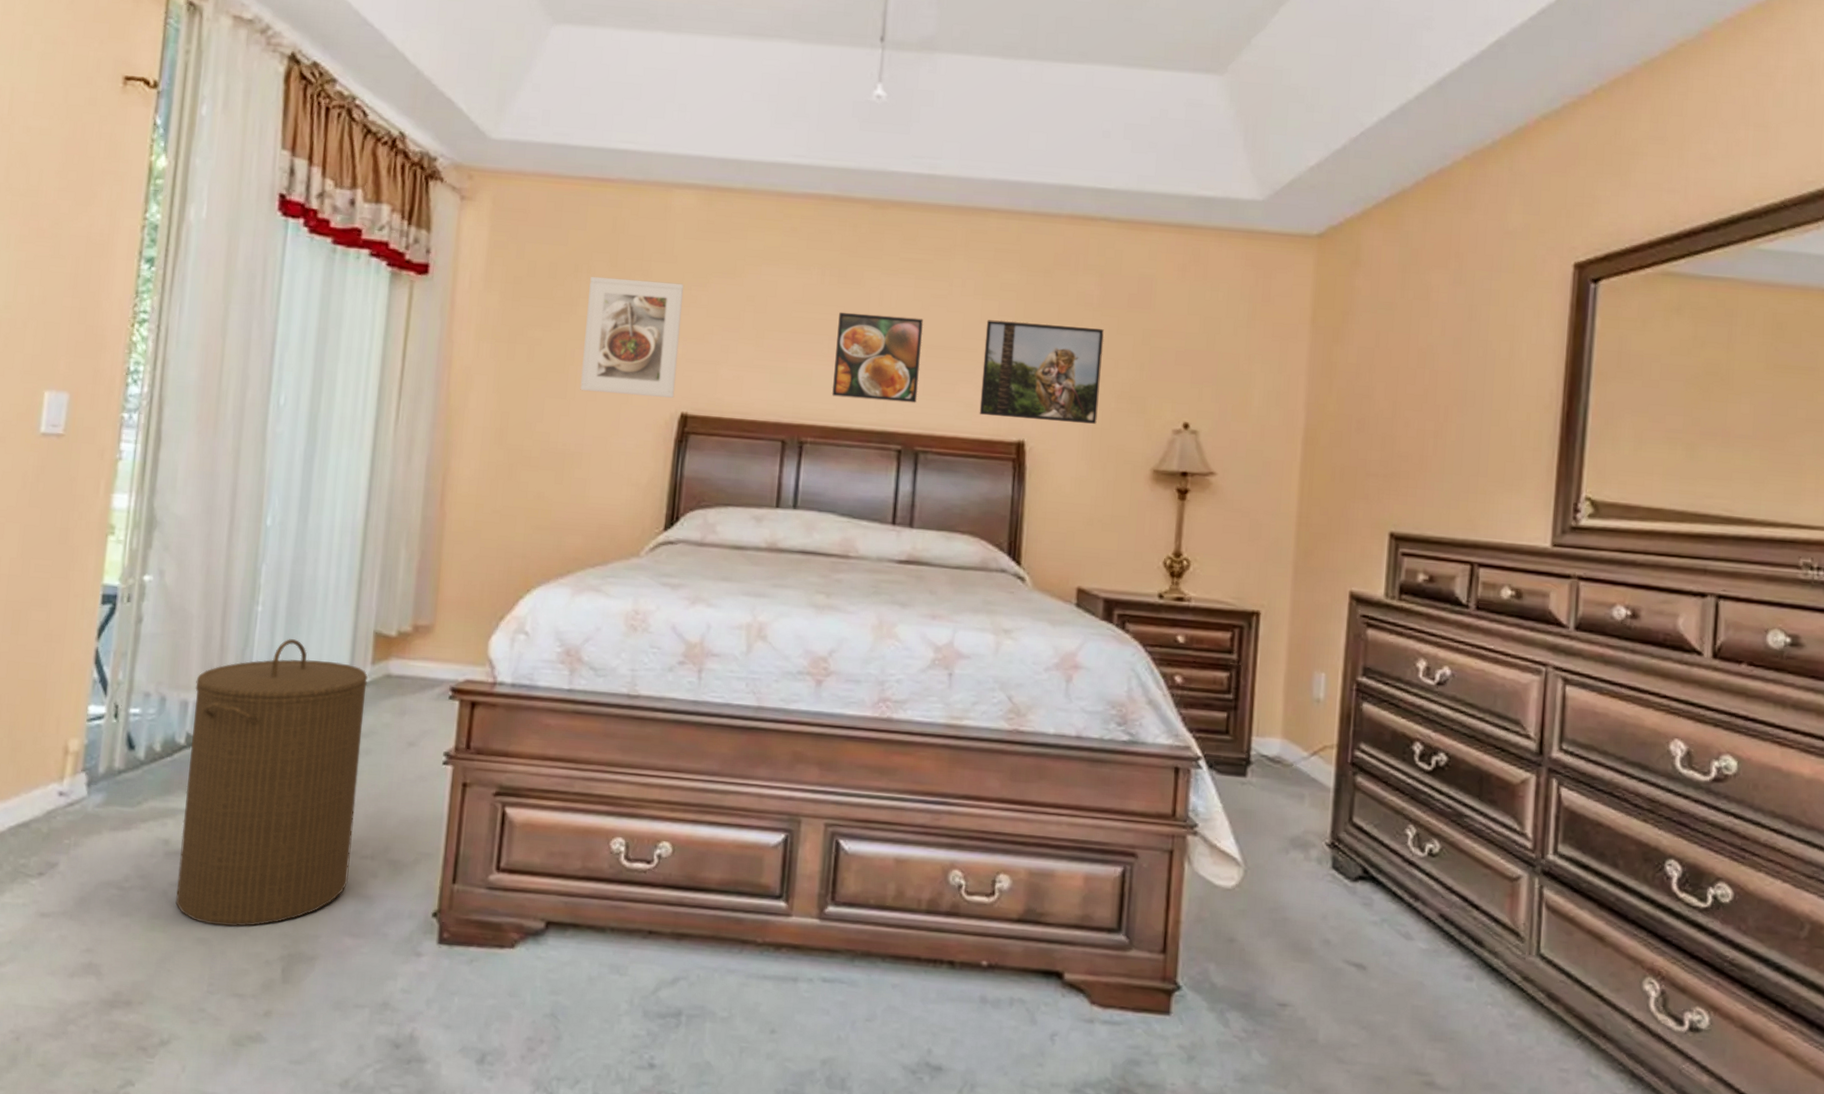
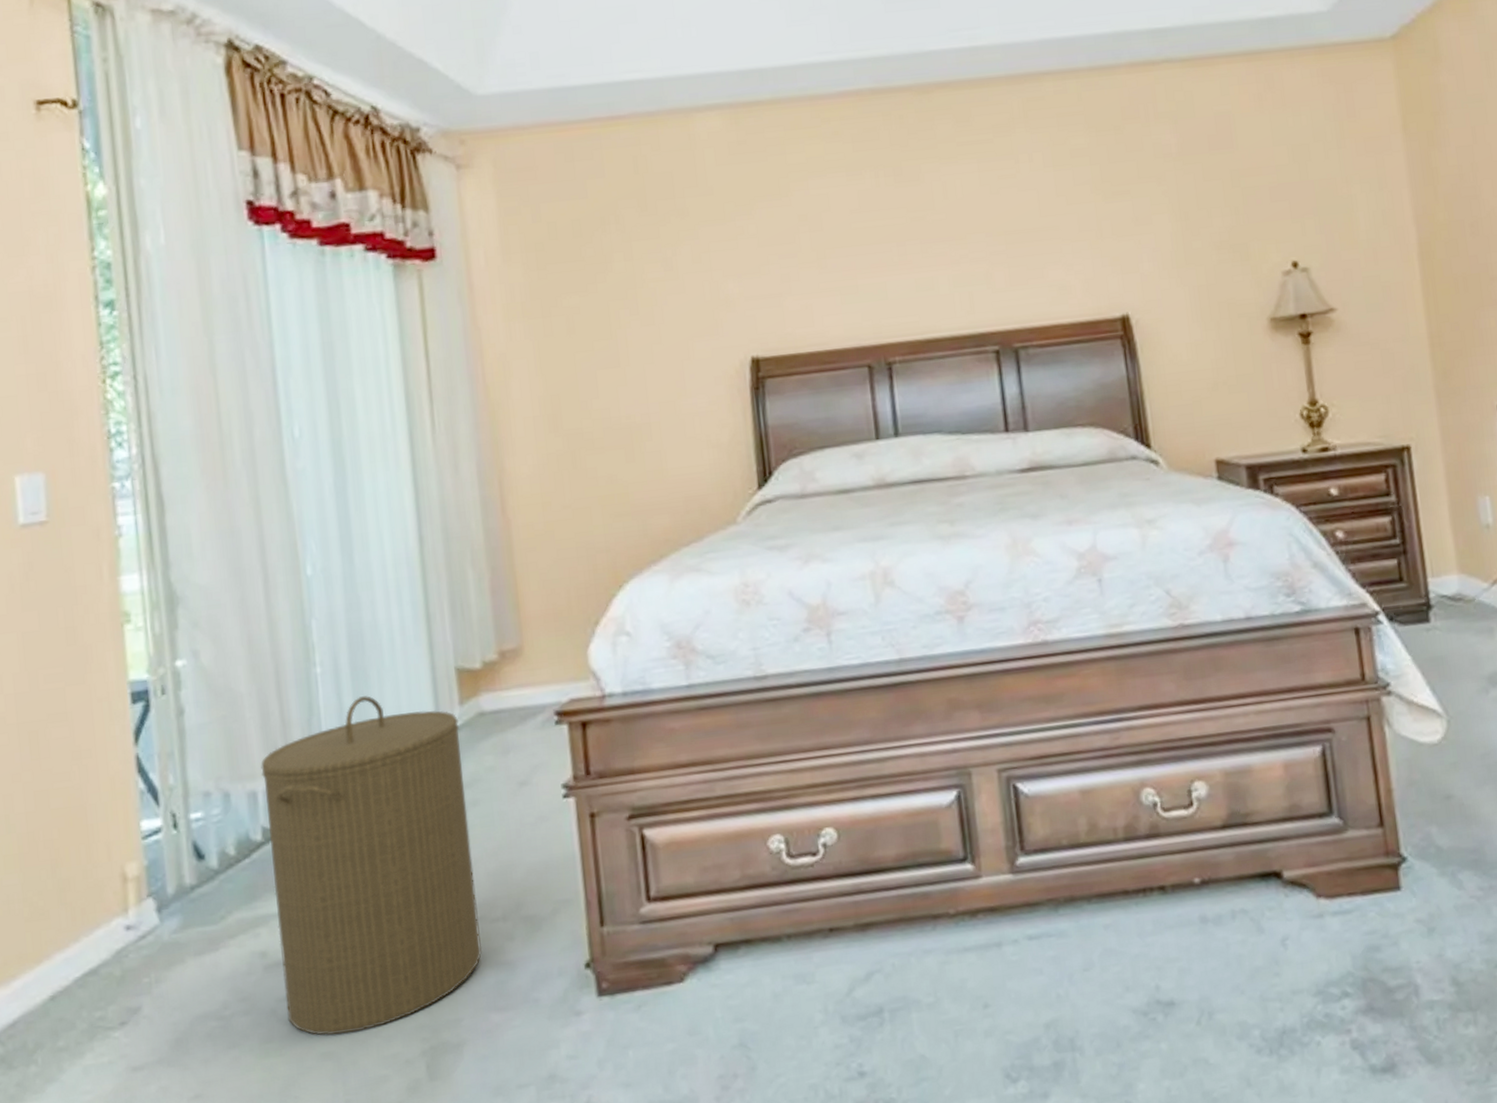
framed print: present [579,276,684,398] -> none [620,215,740,355]
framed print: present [831,312,924,403] -> none [903,204,1006,307]
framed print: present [979,320,1104,424] -> none [1063,179,1201,296]

